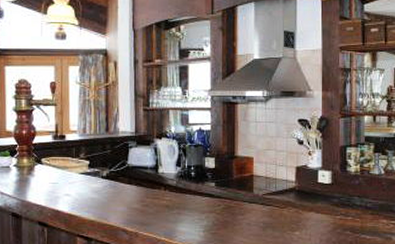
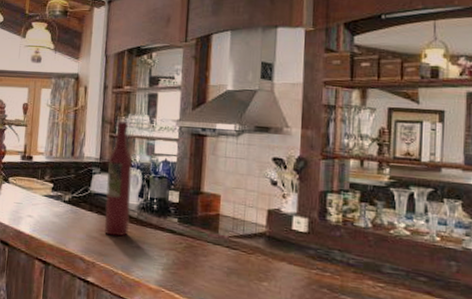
wine bottle: none [143,94,170,205] -> present [103,121,133,237]

